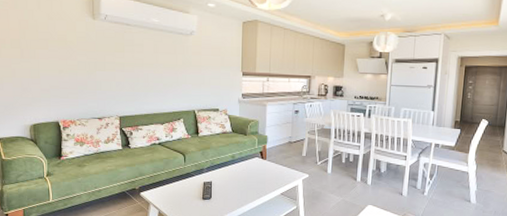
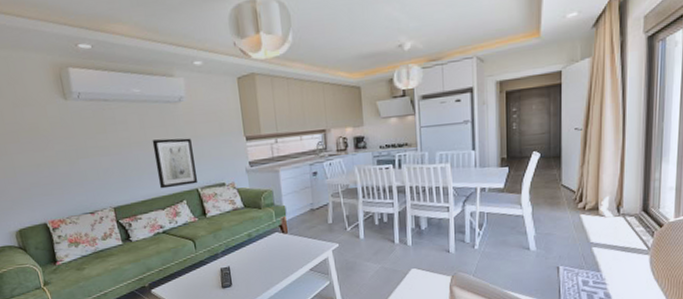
wall art: none [162,64,196,107] -> present [152,138,199,189]

